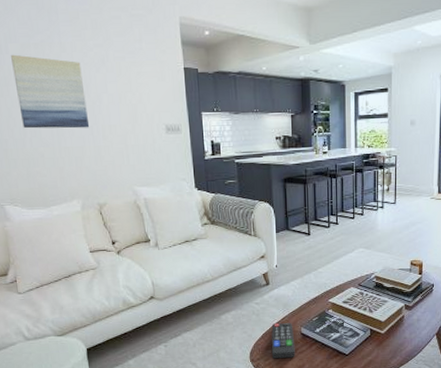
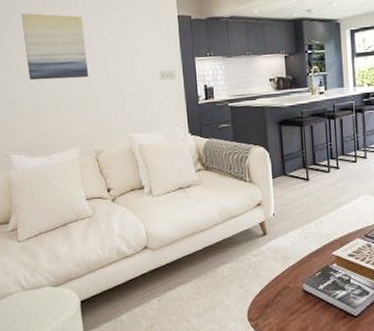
remote control: present [271,323,295,359] -> none [270,278,297,319]

